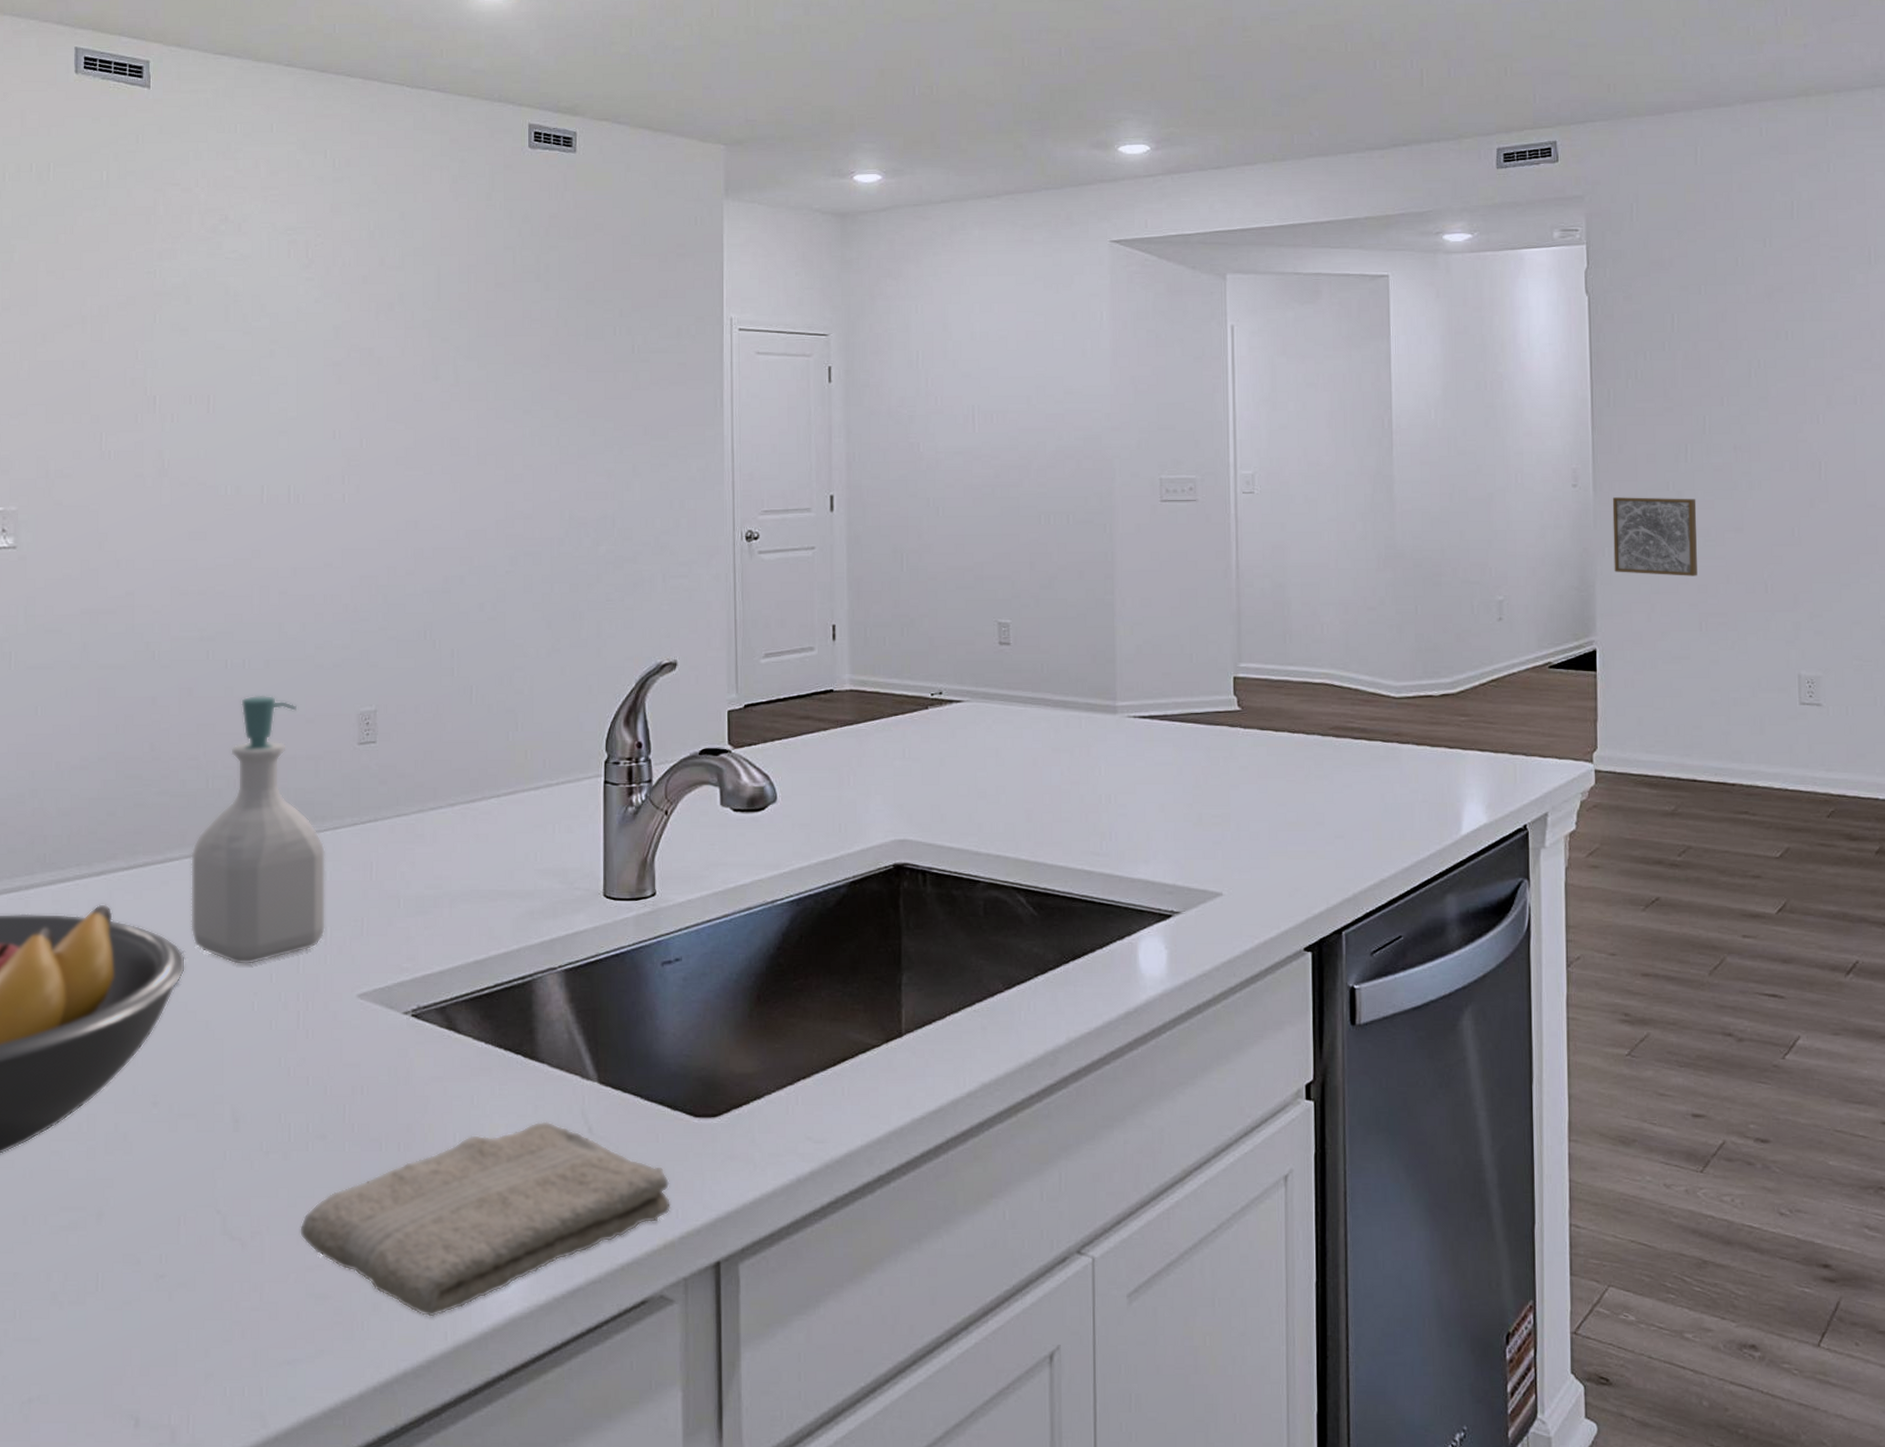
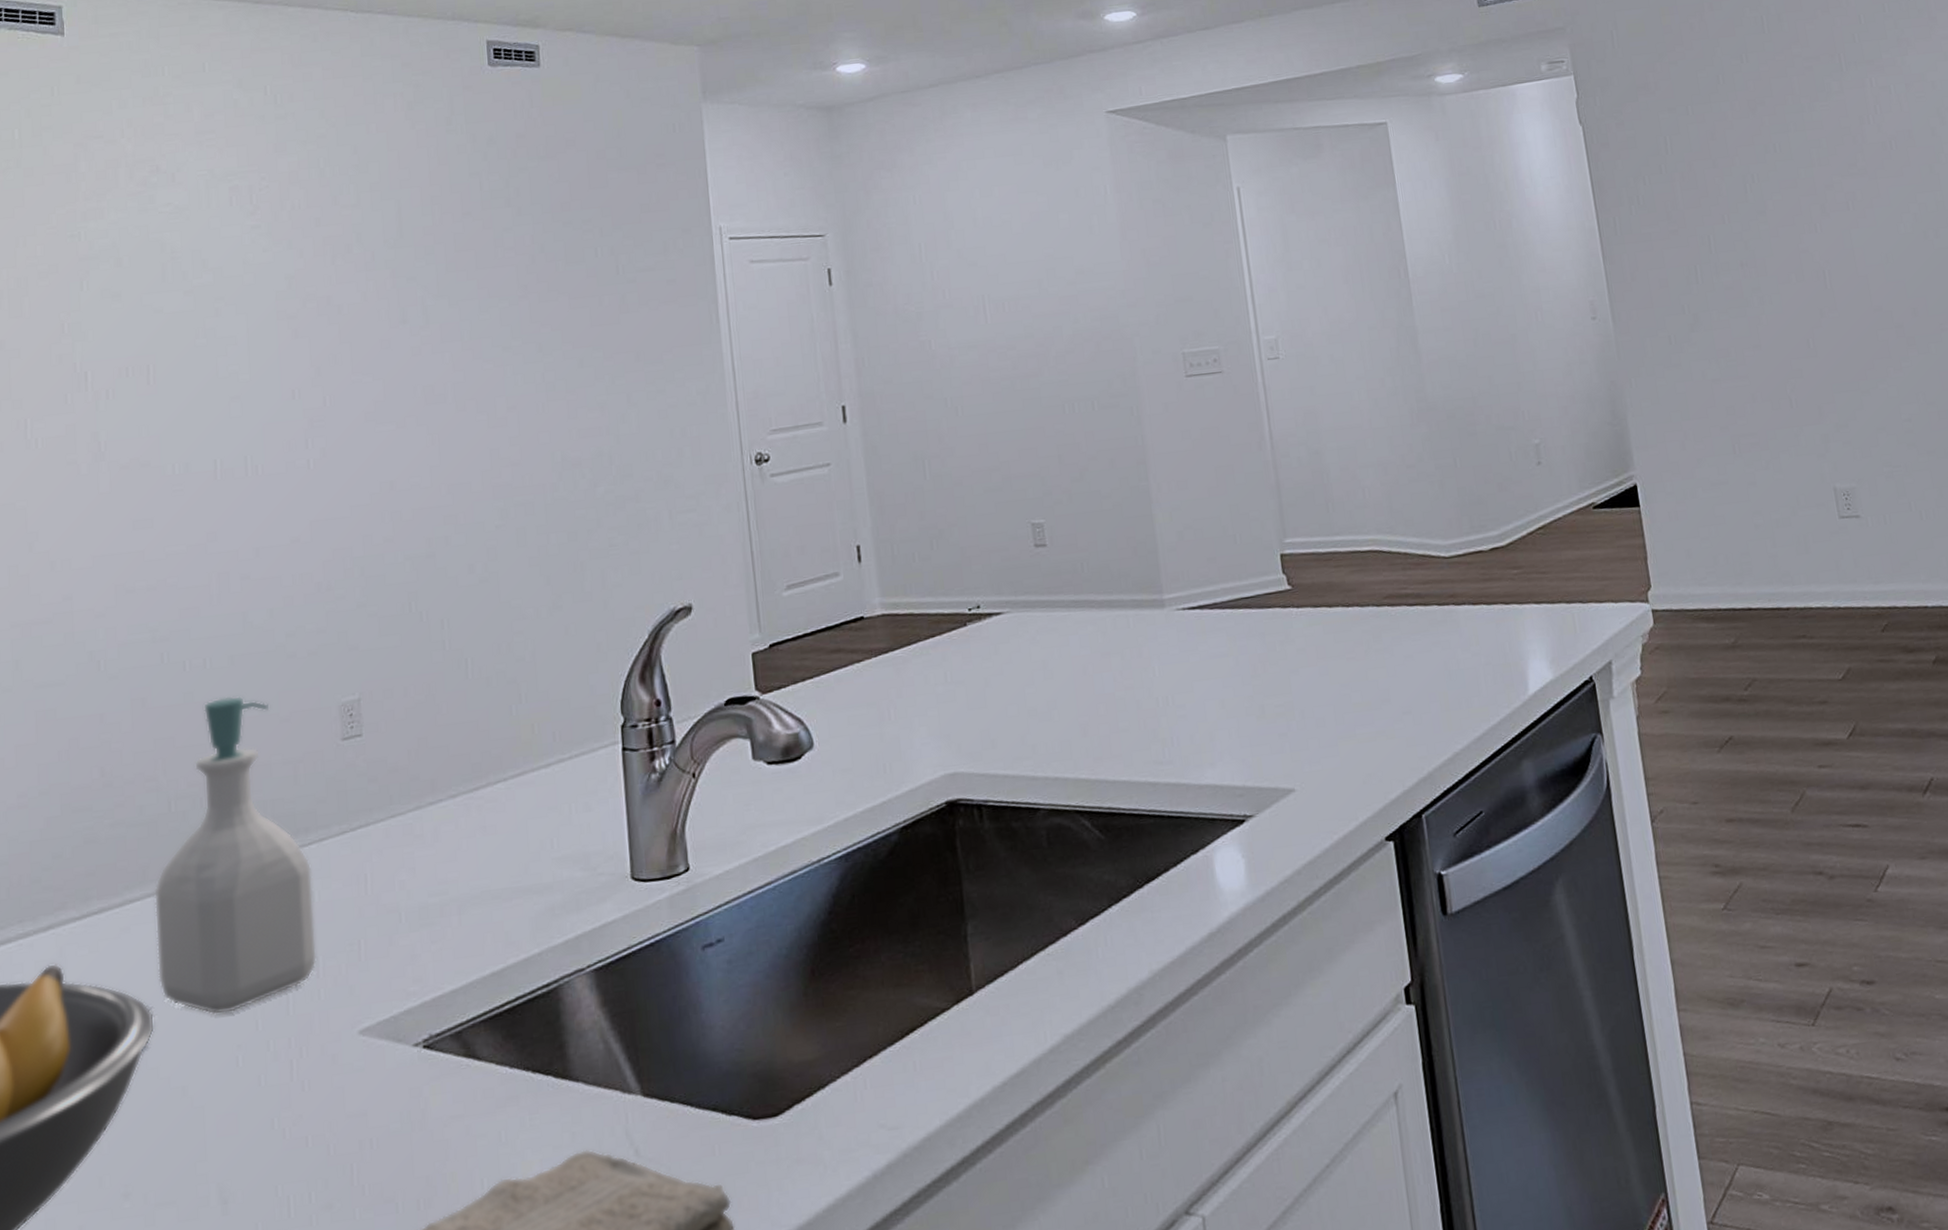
wall art: present [1612,497,1697,576] -> none [1632,320,1724,403]

